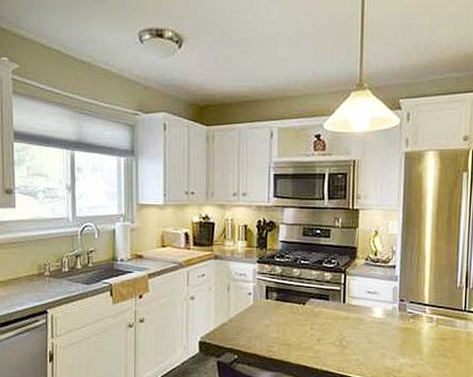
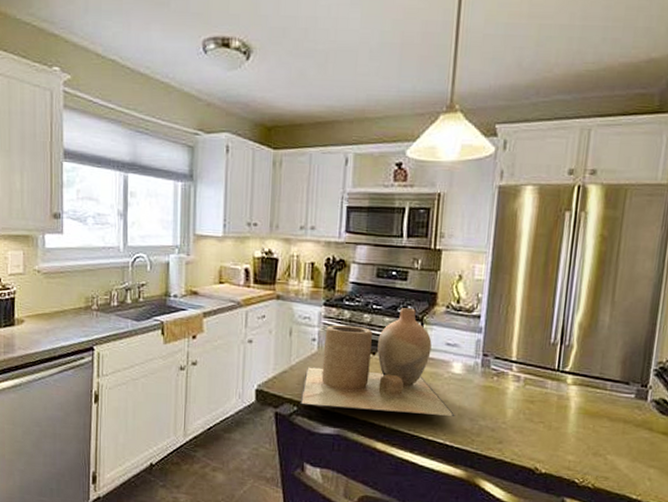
vase: none [240,262,378,357] -> present [300,308,455,417]

